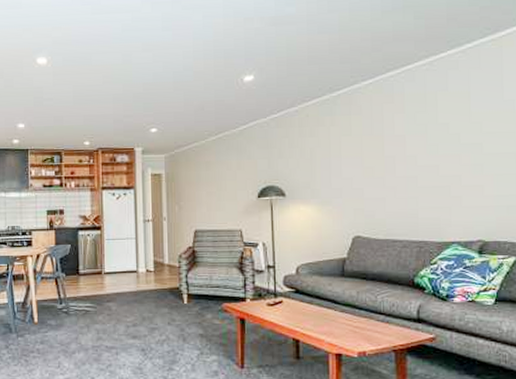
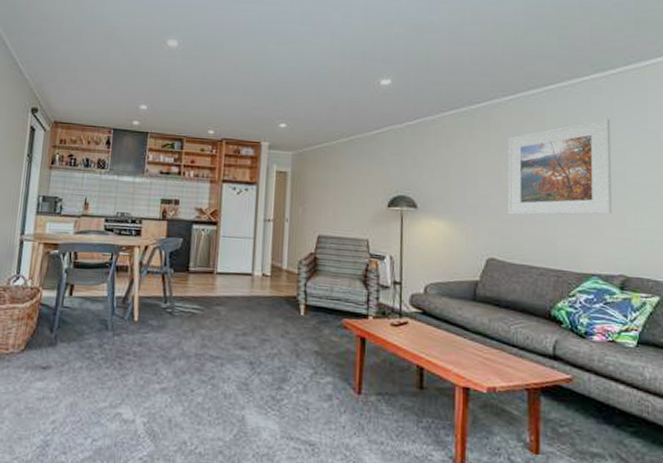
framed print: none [369,93,470,194] -> present [507,119,612,215]

